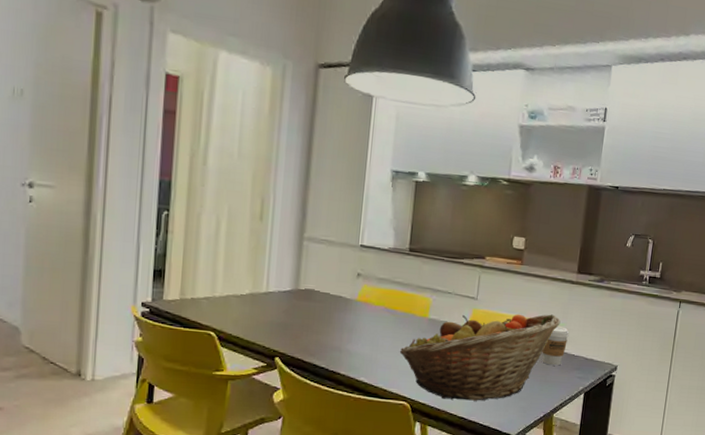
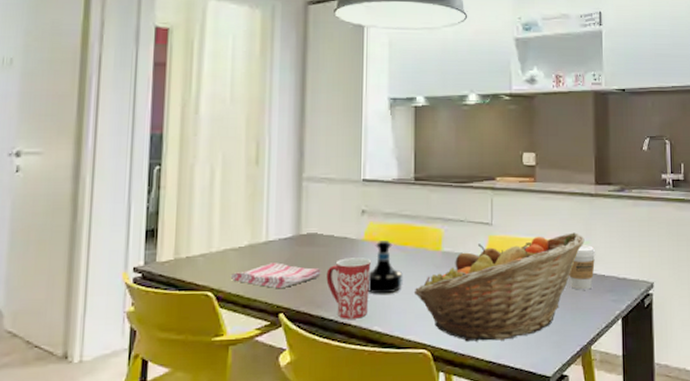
dish towel: none [231,312,316,336] -> present [230,262,321,289]
mug: none [320,315,364,369] -> present [326,257,372,319]
tequila bottle: none [357,303,391,351] -> present [367,240,403,294]

